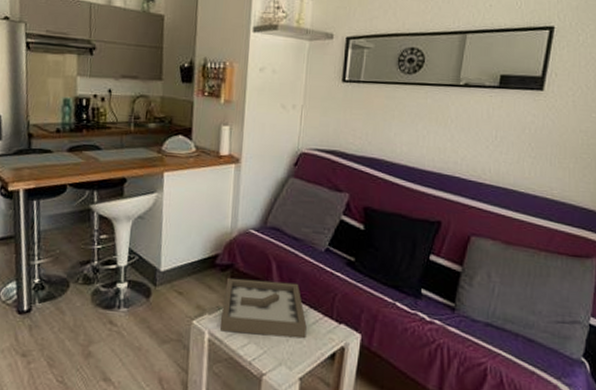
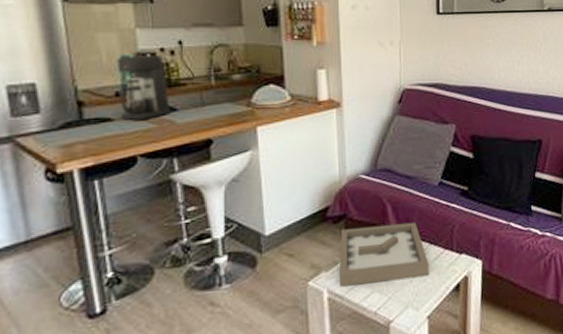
coffee maker: none [58,99,97,156] -> present [116,55,170,121]

